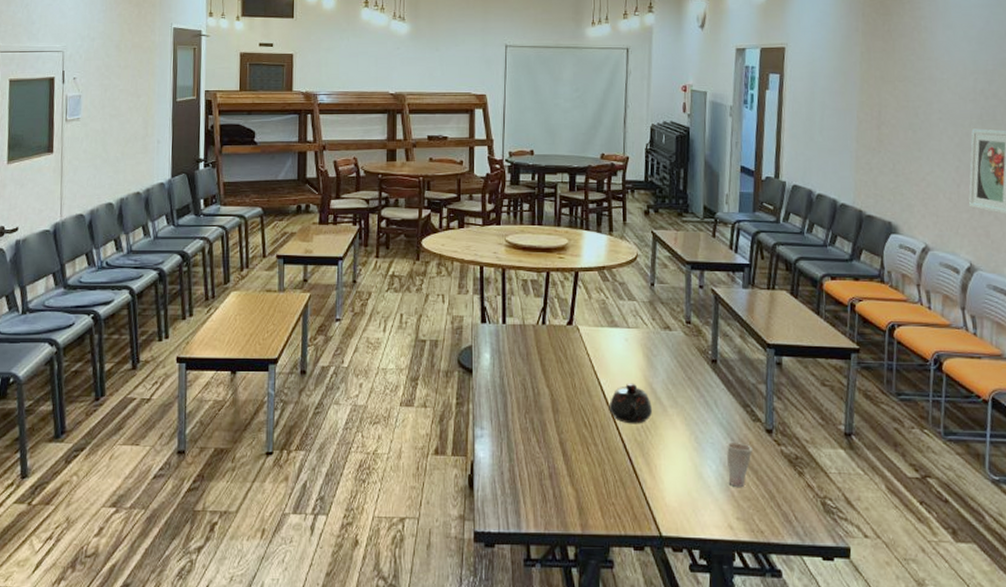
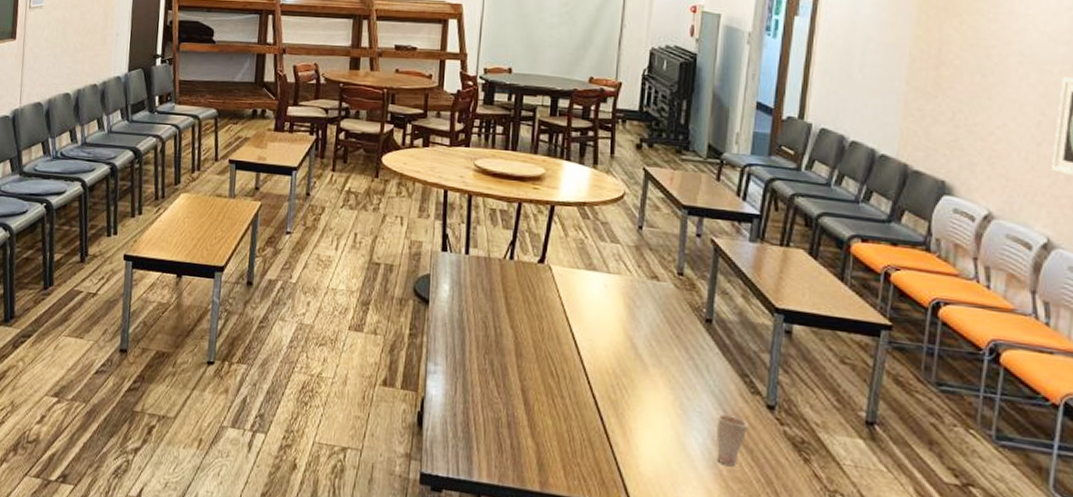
teapot: present [609,383,653,424] -> none [580,333,632,381]

